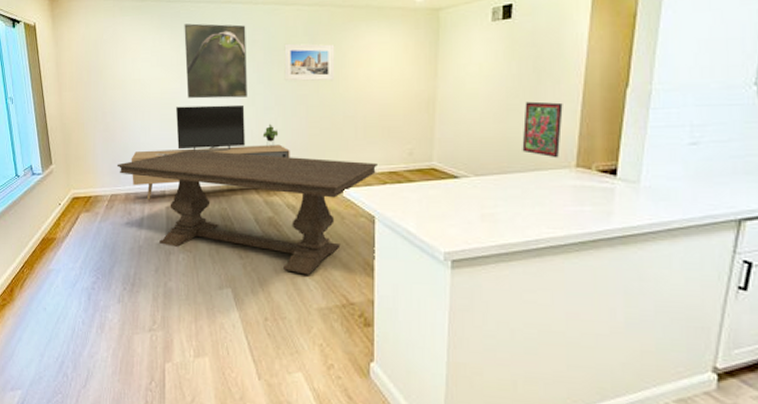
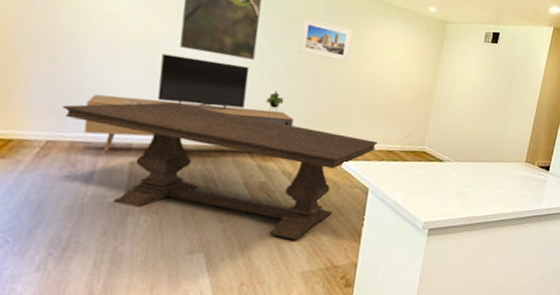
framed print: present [522,101,563,158] -> none [492,109,523,154]

